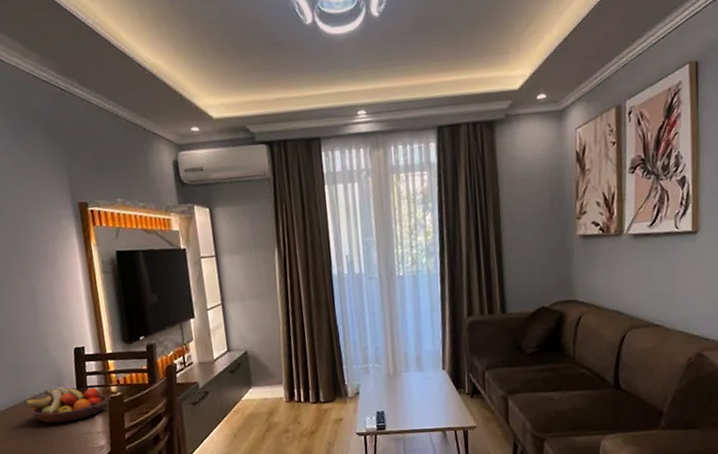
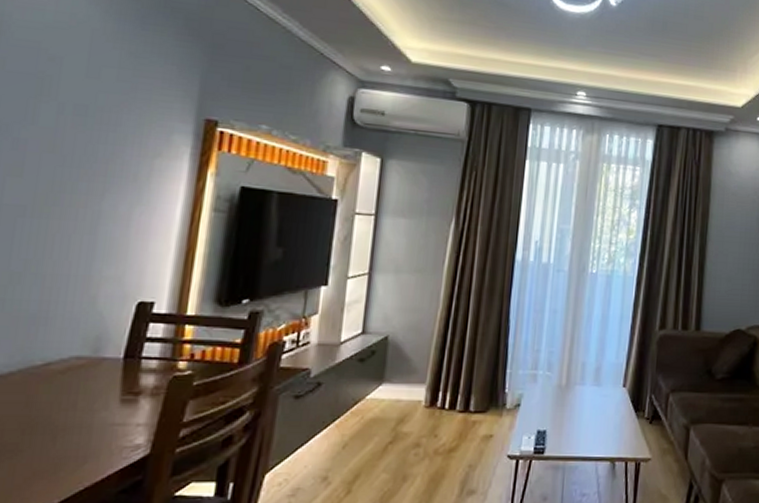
fruit bowl: present [25,386,109,424] -> none [29,353,170,407]

